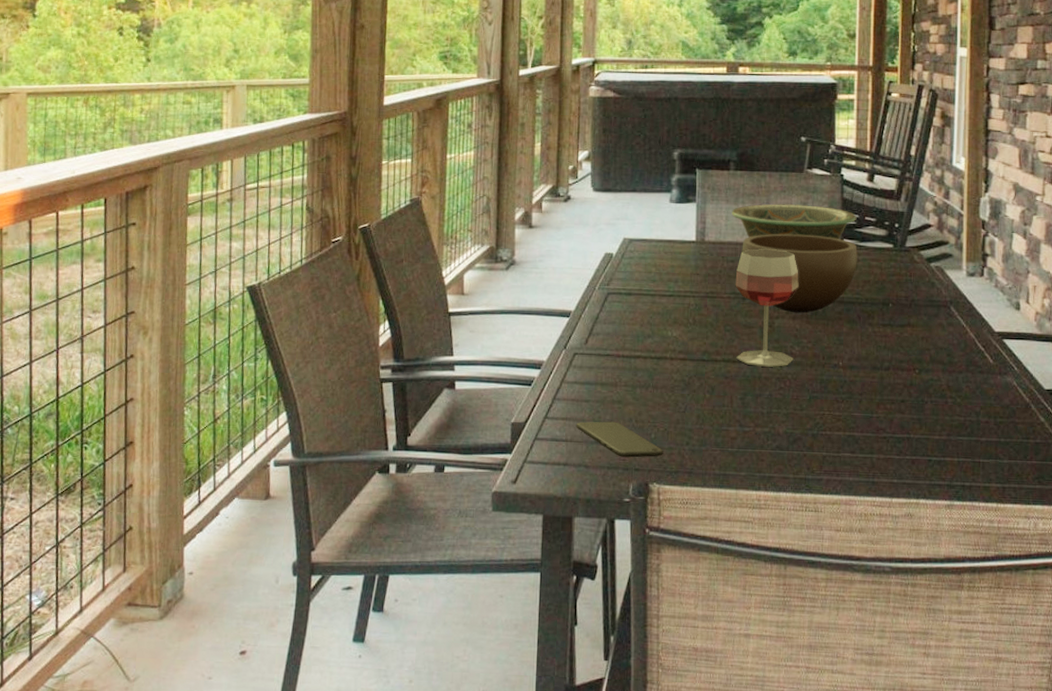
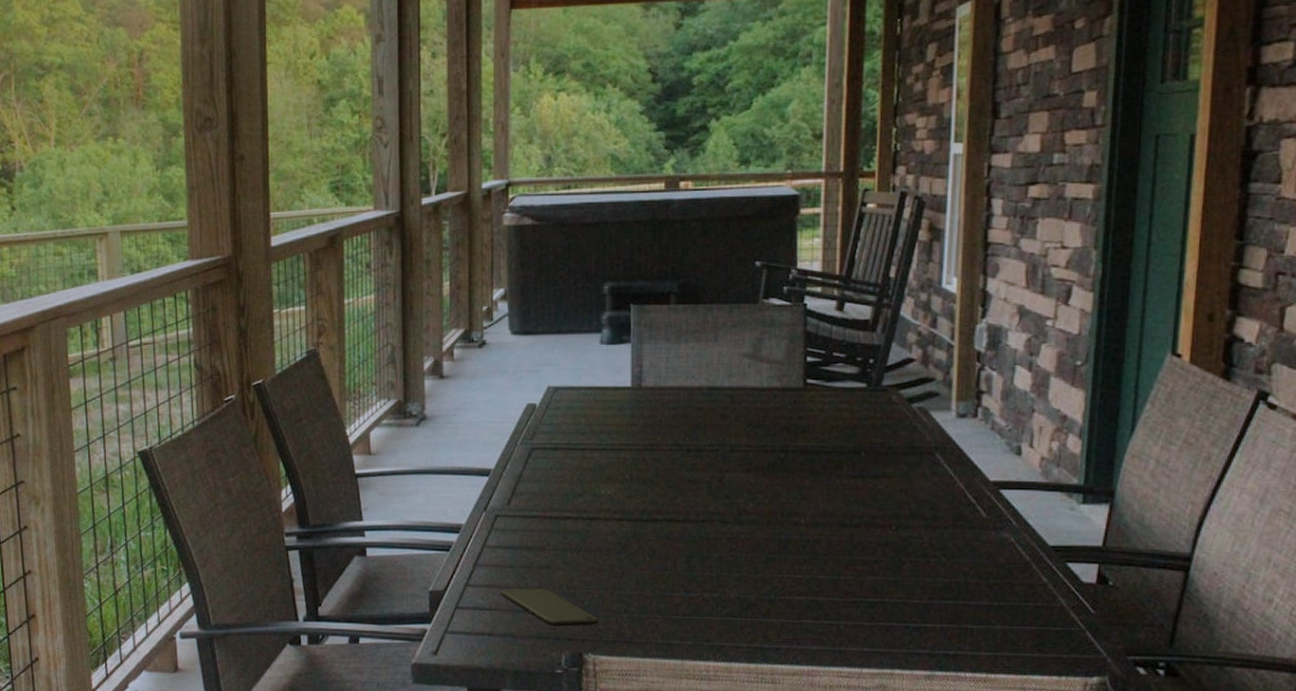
decorative bowl: present [731,203,857,240] -> none [673,341,823,382]
wineglass: present [735,248,799,368] -> none [678,393,753,527]
bowl: present [742,233,858,314] -> none [685,375,823,466]

